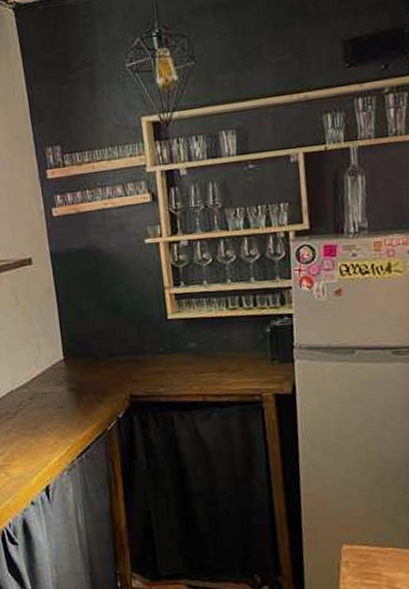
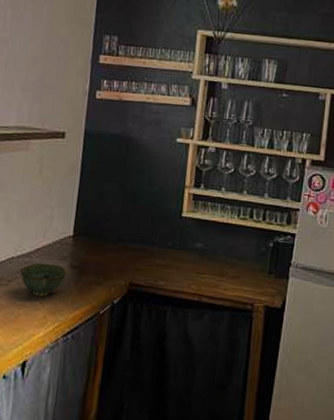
bowl: none [22,390,67,424] -> present [20,263,67,297]

